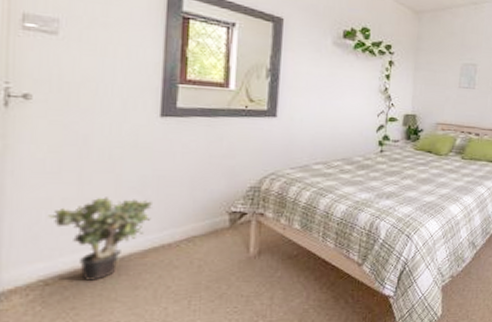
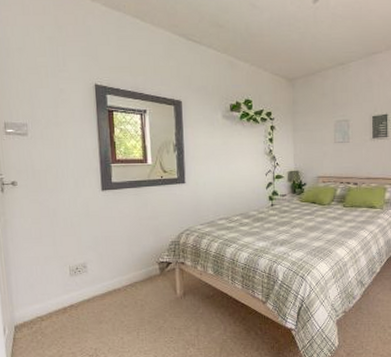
potted plant: present [48,197,152,281] -> none [38,254,105,317]

